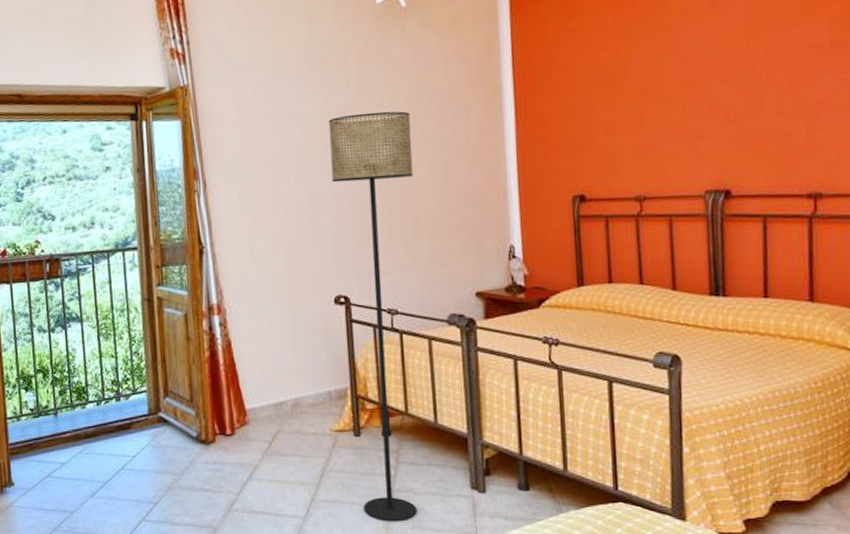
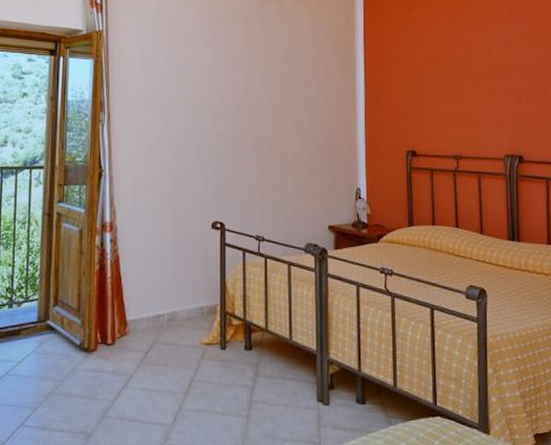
floor lamp: present [328,111,417,522] -> none [217,68,284,431]

